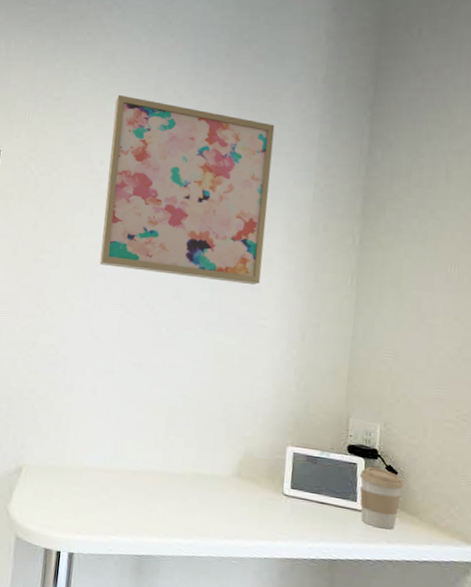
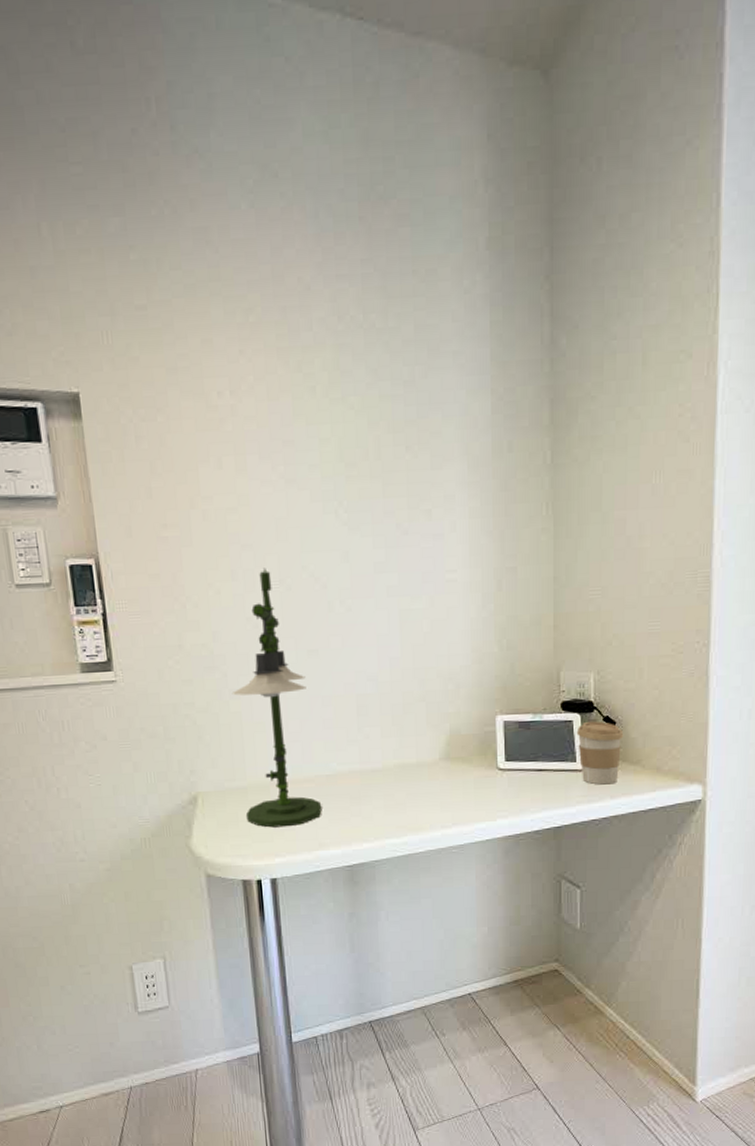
desk lamp: none [59,293,129,510] -> present [231,568,322,828]
wall art: present [99,94,275,285] -> none [222,292,441,534]

